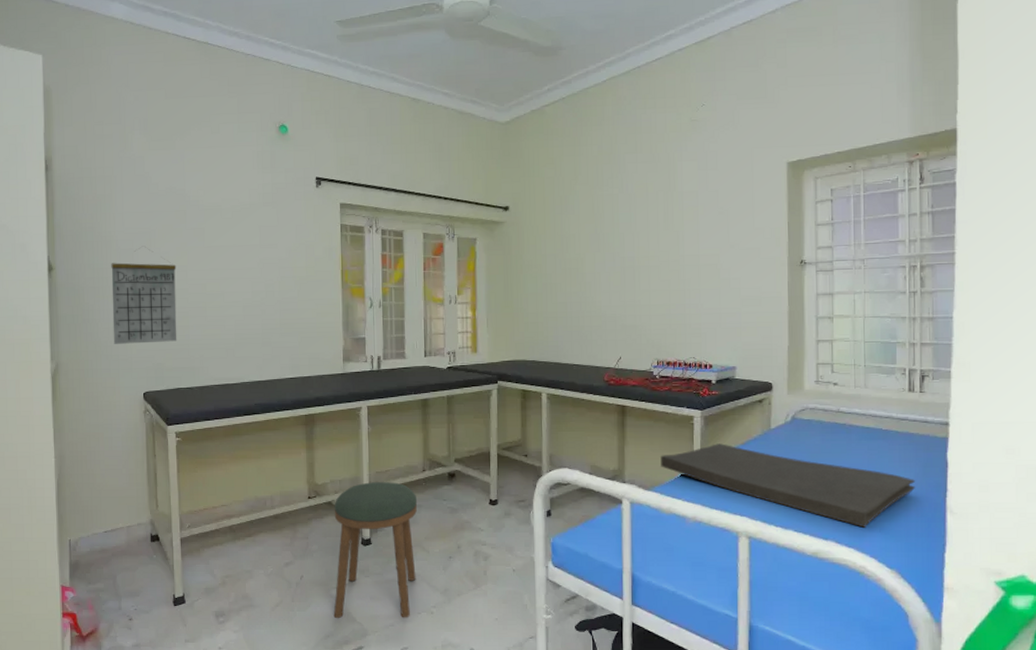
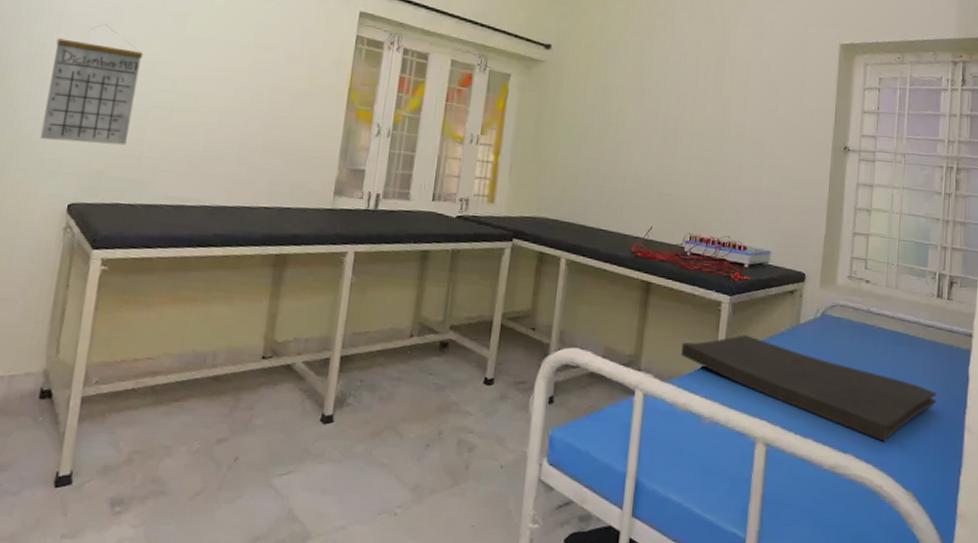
stool: present [333,482,418,618] -> none [269,344,399,520]

